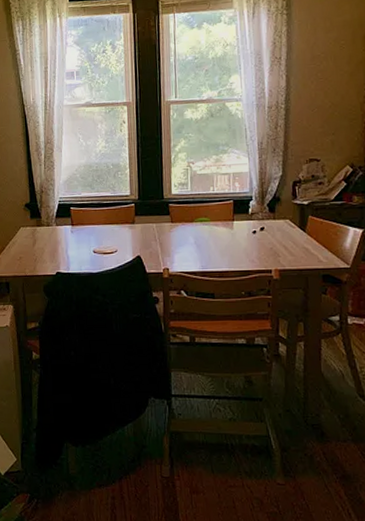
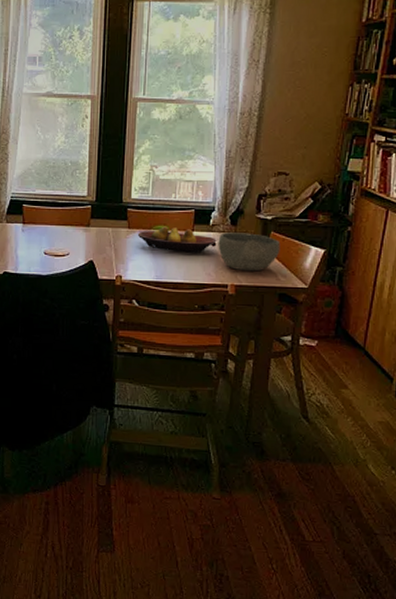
fruit bowl: none [180,218,257,242] -> present [137,226,217,253]
bowl: none [258,218,320,256] -> present [218,231,281,272]

